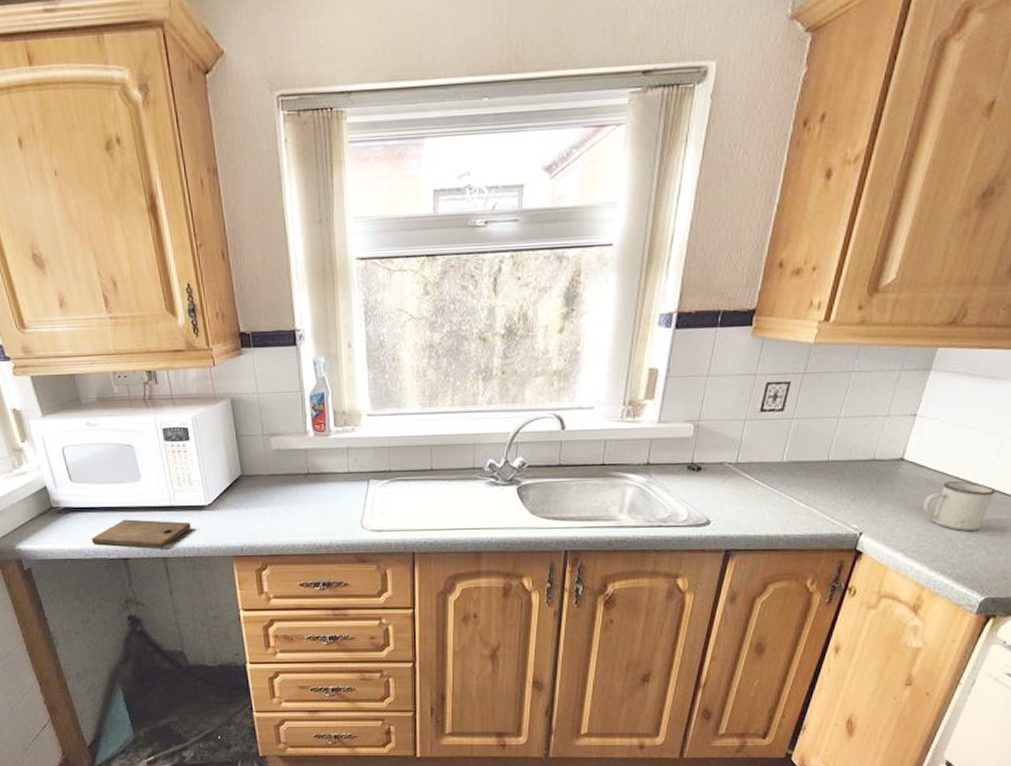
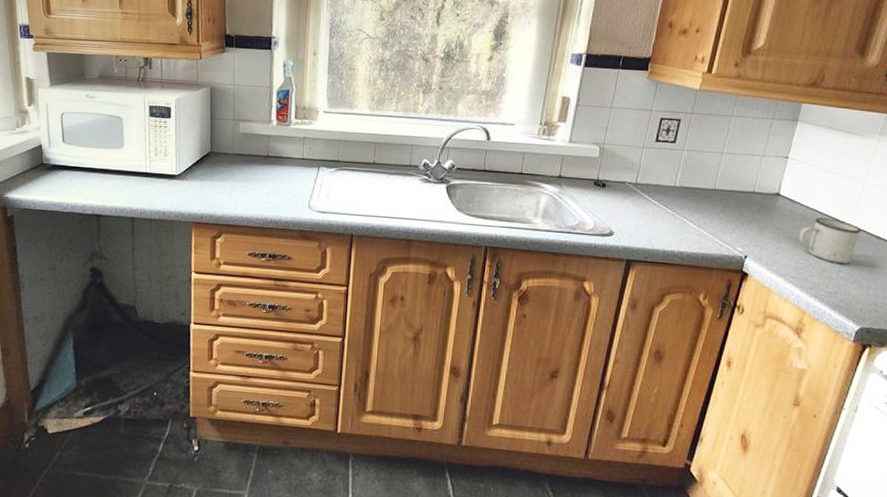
cutting board: present [91,519,191,549] -> none [71,180,161,209]

